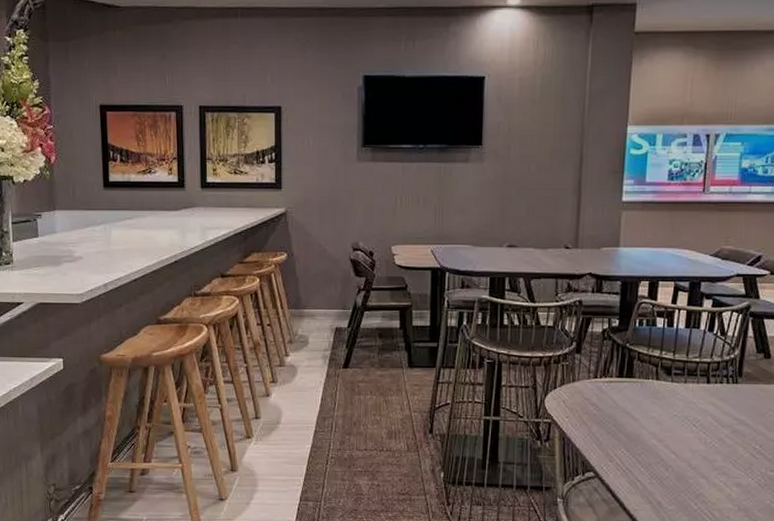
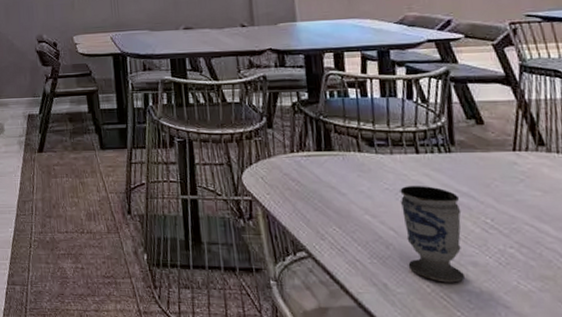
cup: none [682,413,736,501] -> present [400,186,466,283]

